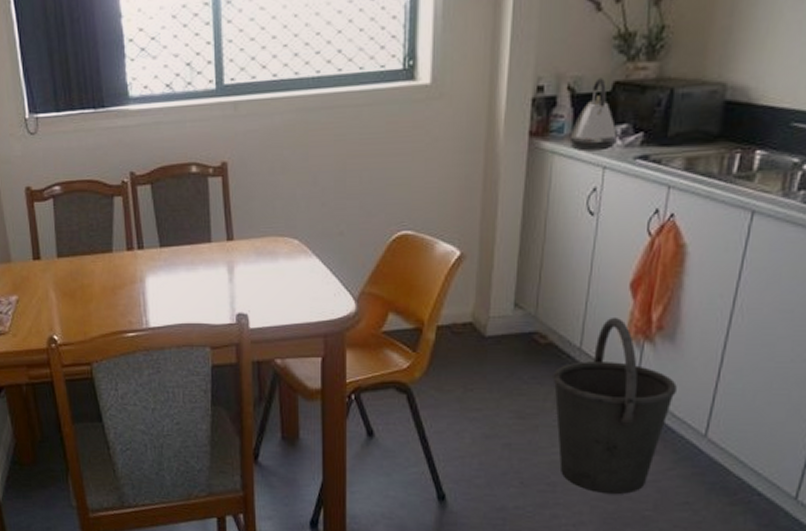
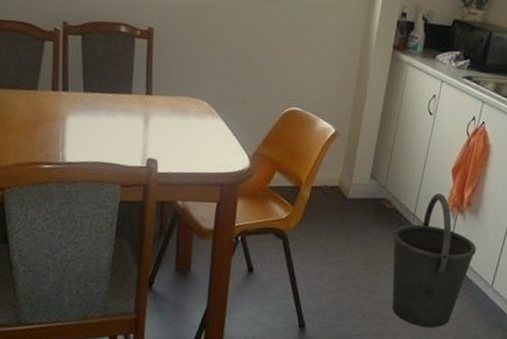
kettle: present [569,78,617,151] -> none [420,14,453,69]

